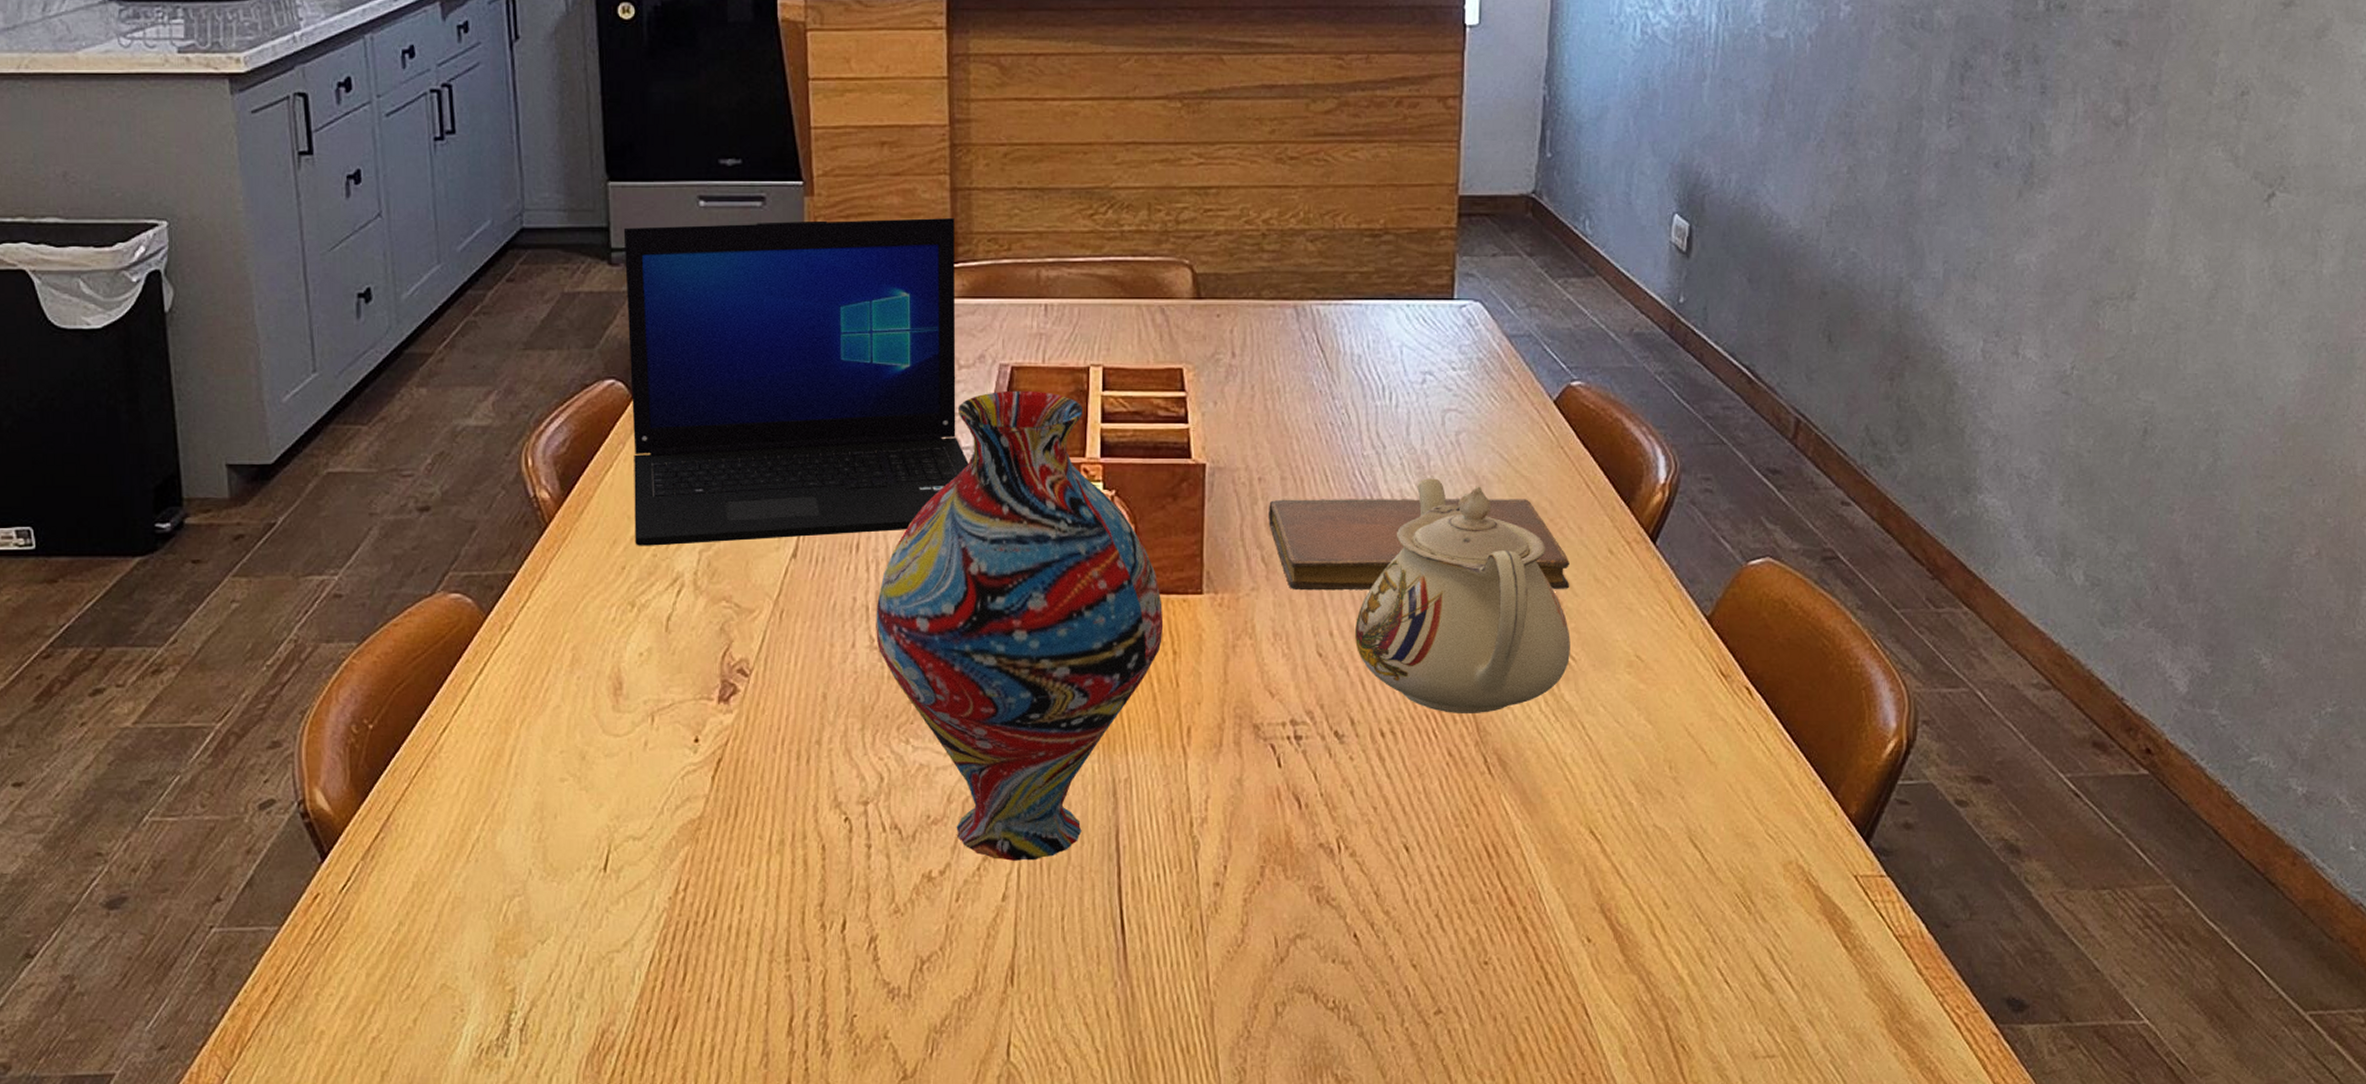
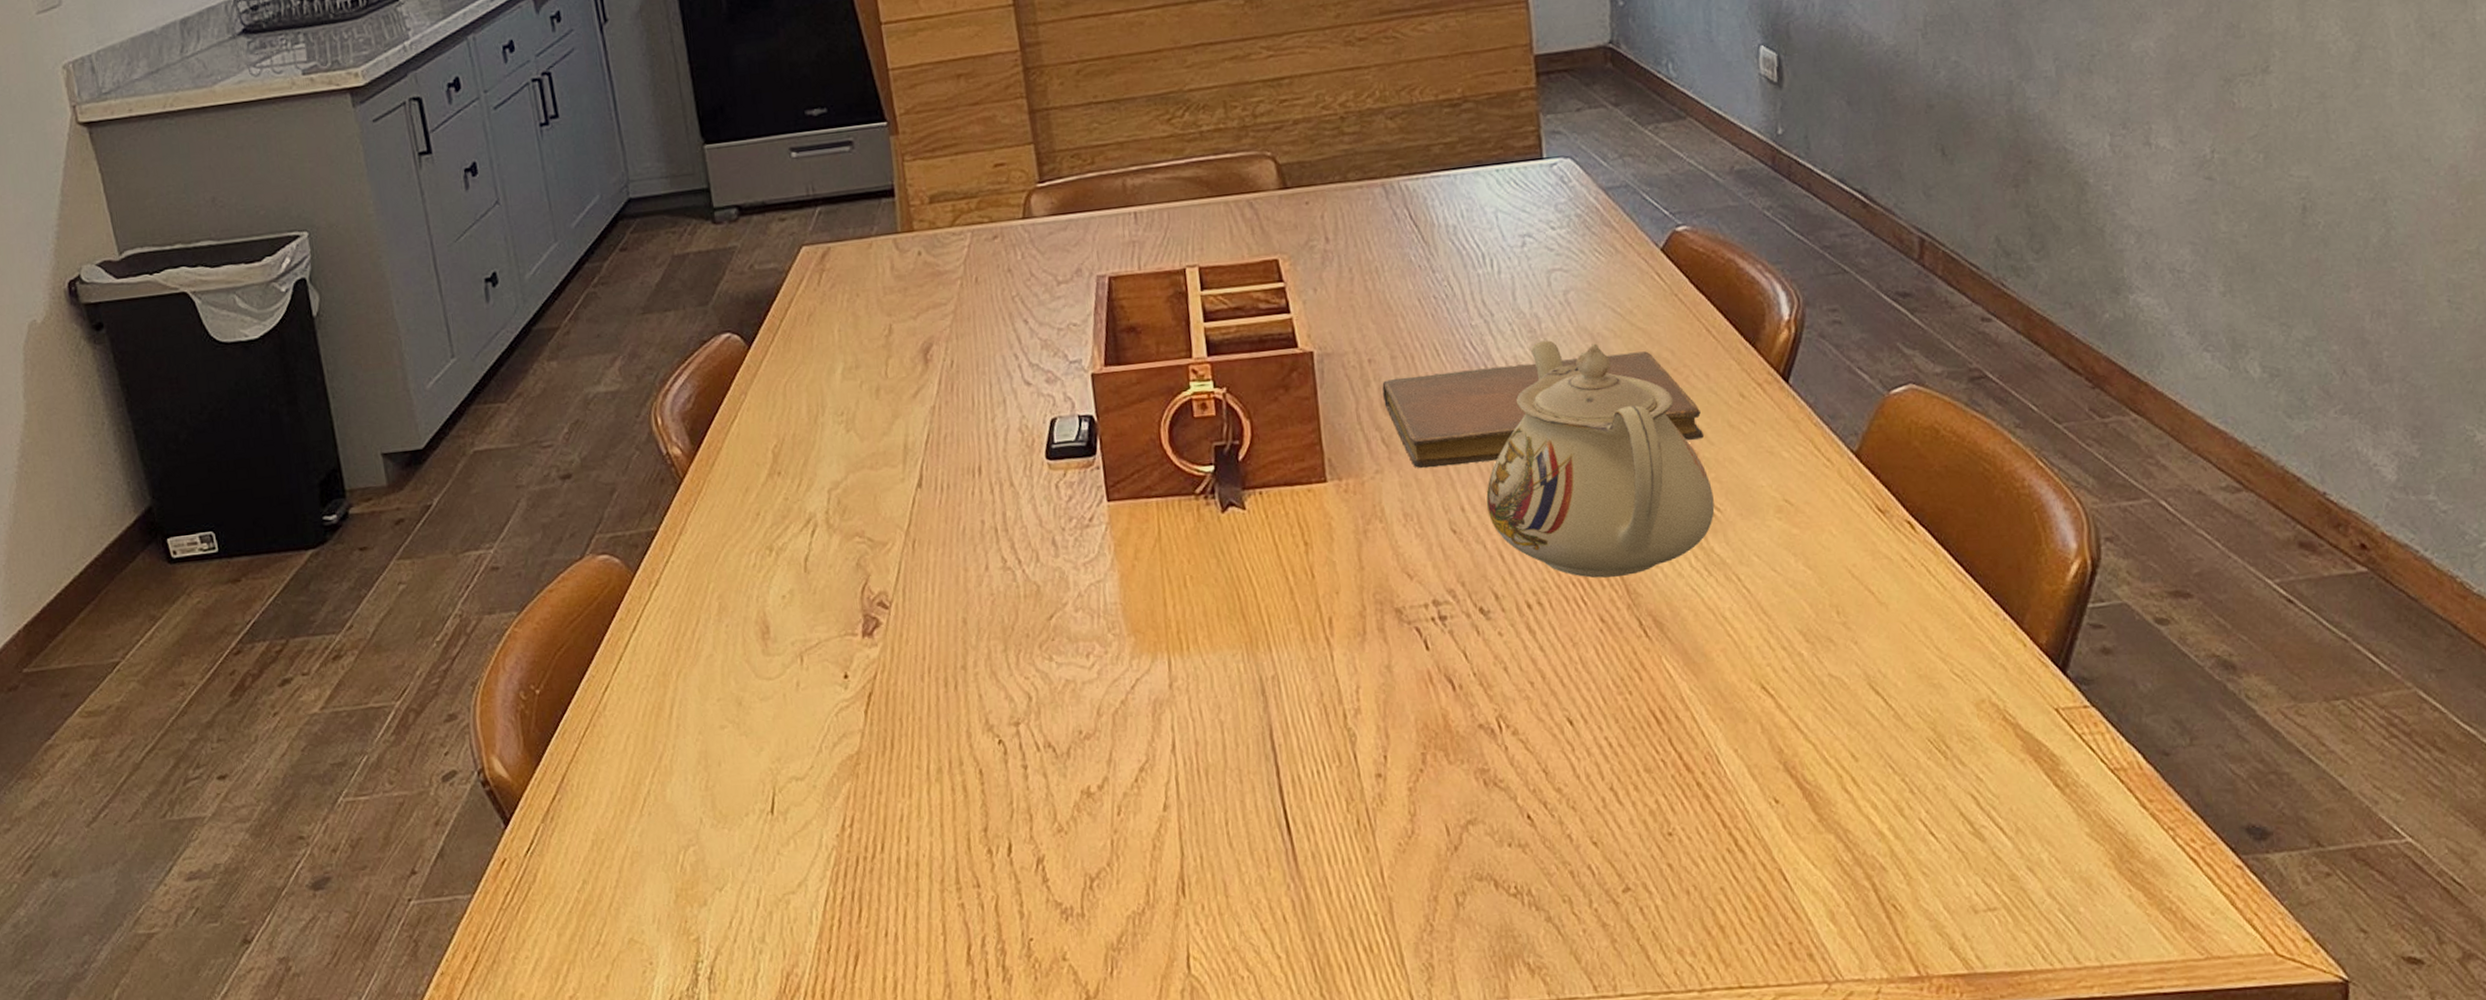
laptop: present [623,217,969,546] -> none [723,138,1079,492]
vase: present [876,390,1164,861] -> none [1005,298,1292,770]

